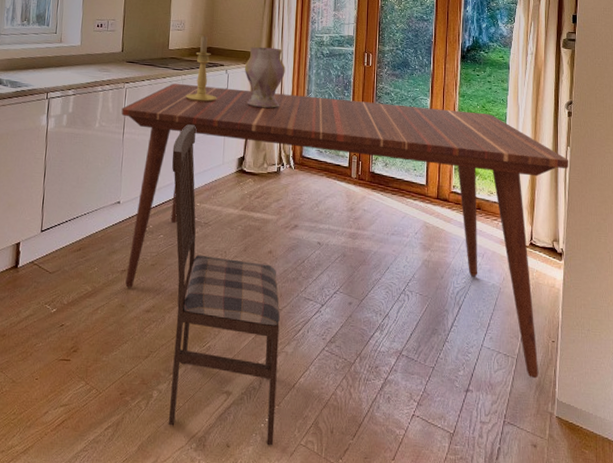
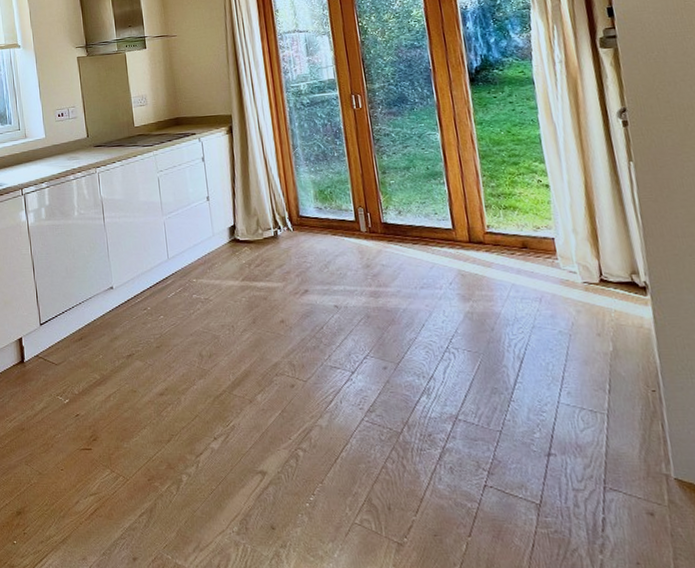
dining table: present [121,84,569,379] -> none [97,139,642,436]
dining chair: present [169,124,280,446] -> none [157,199,324,526]
candle holder: present [185,35,217,103] -> none [161,106,195,176]
vase: present [245,46,285,109] -> none [218,106,264,172]

